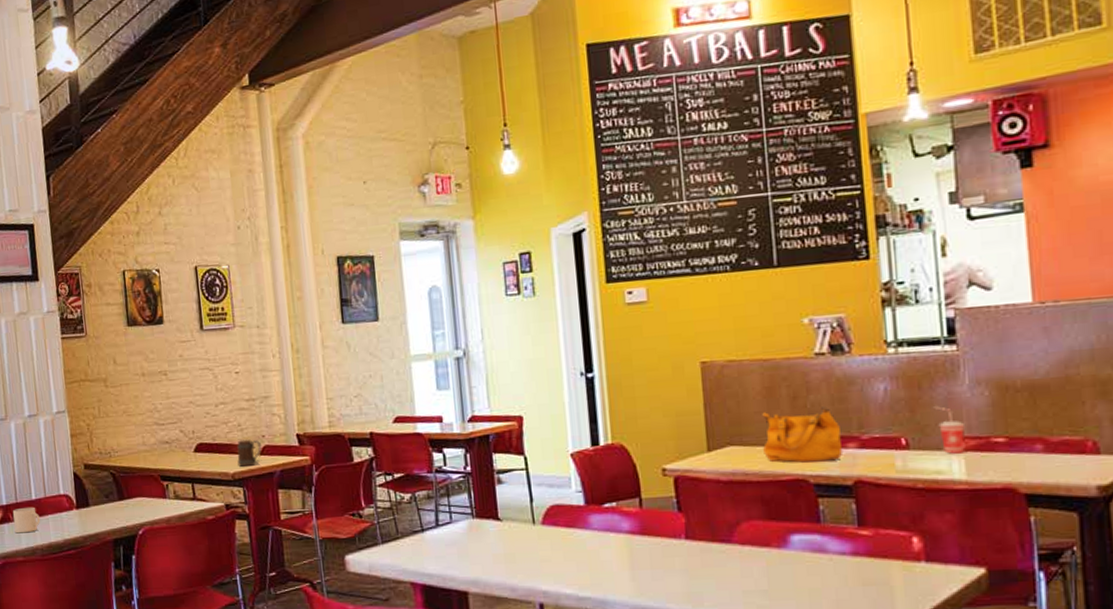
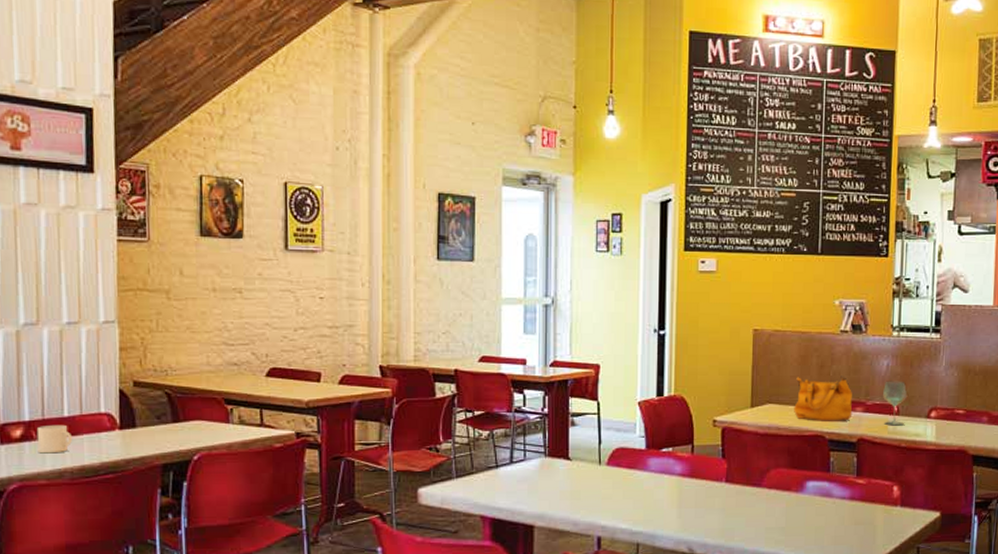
beer mug: present [237,439,262,467] -> none [313,367,342,395]
wine glass: none [881,407,919,463] -> present [882,381,908,426]
beverage cup: present [934,406,966,454] -> none [919,382,939,421]

